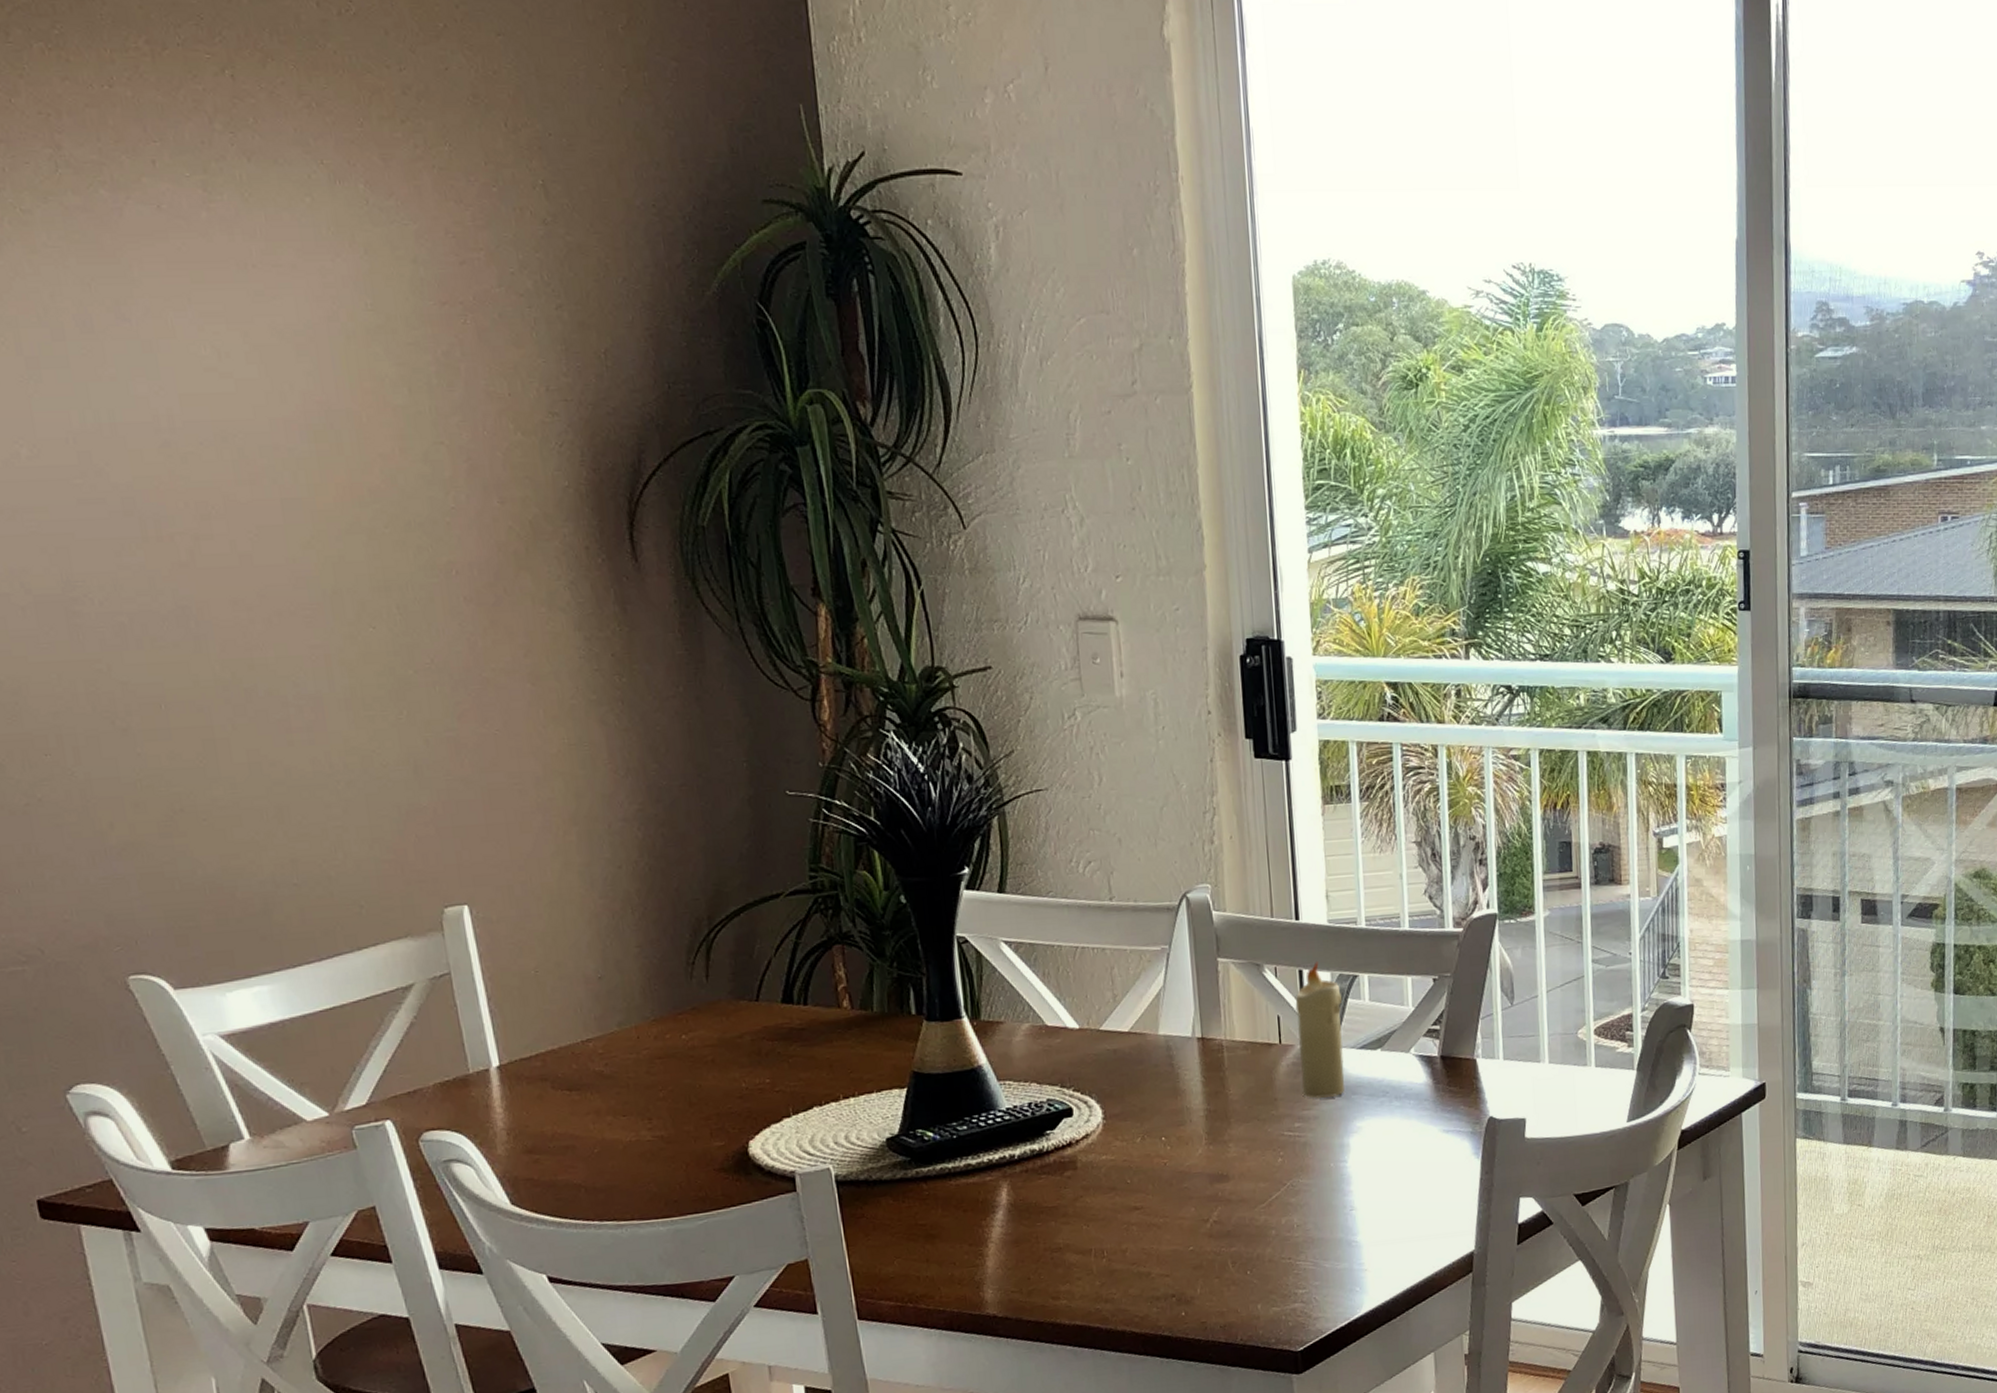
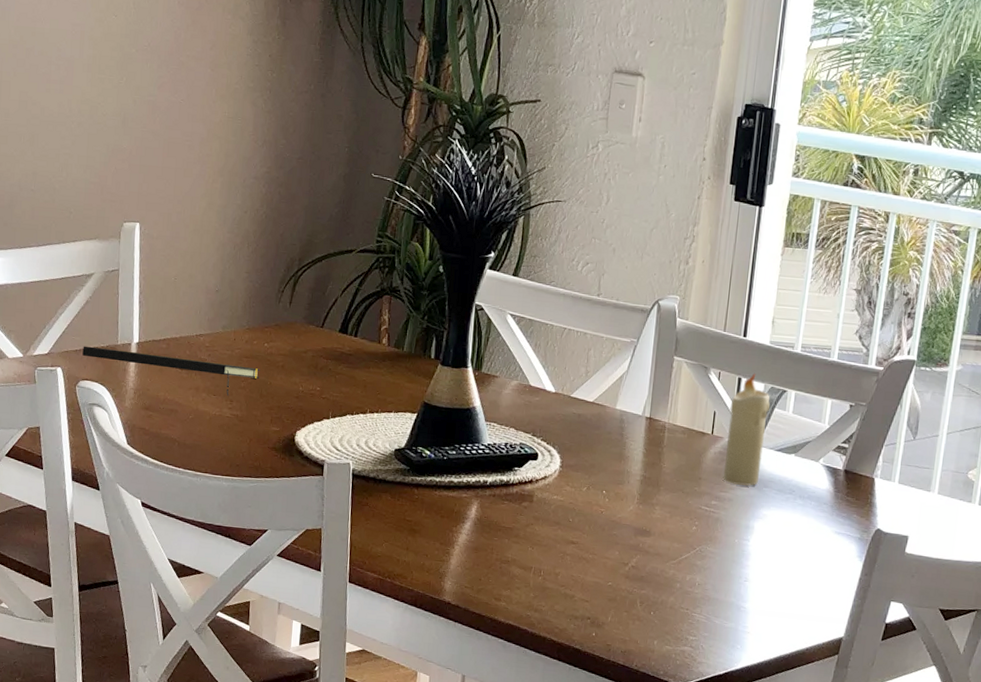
notepad: none [418,1069,684,1114] -> present [82,346,260,396]

